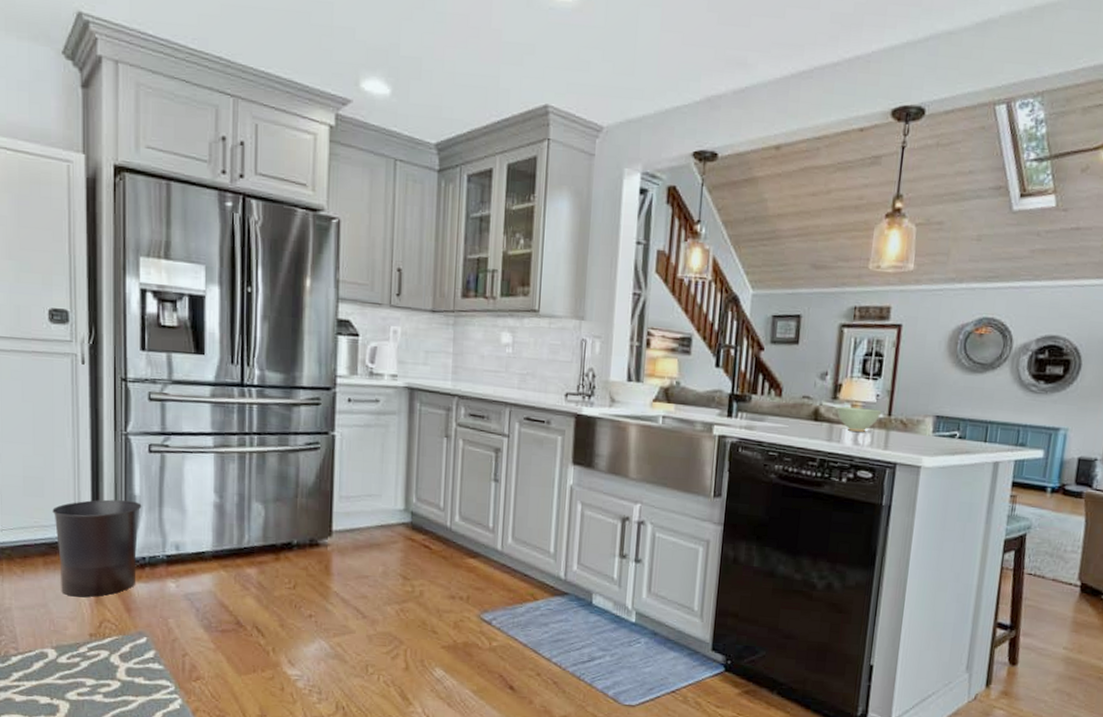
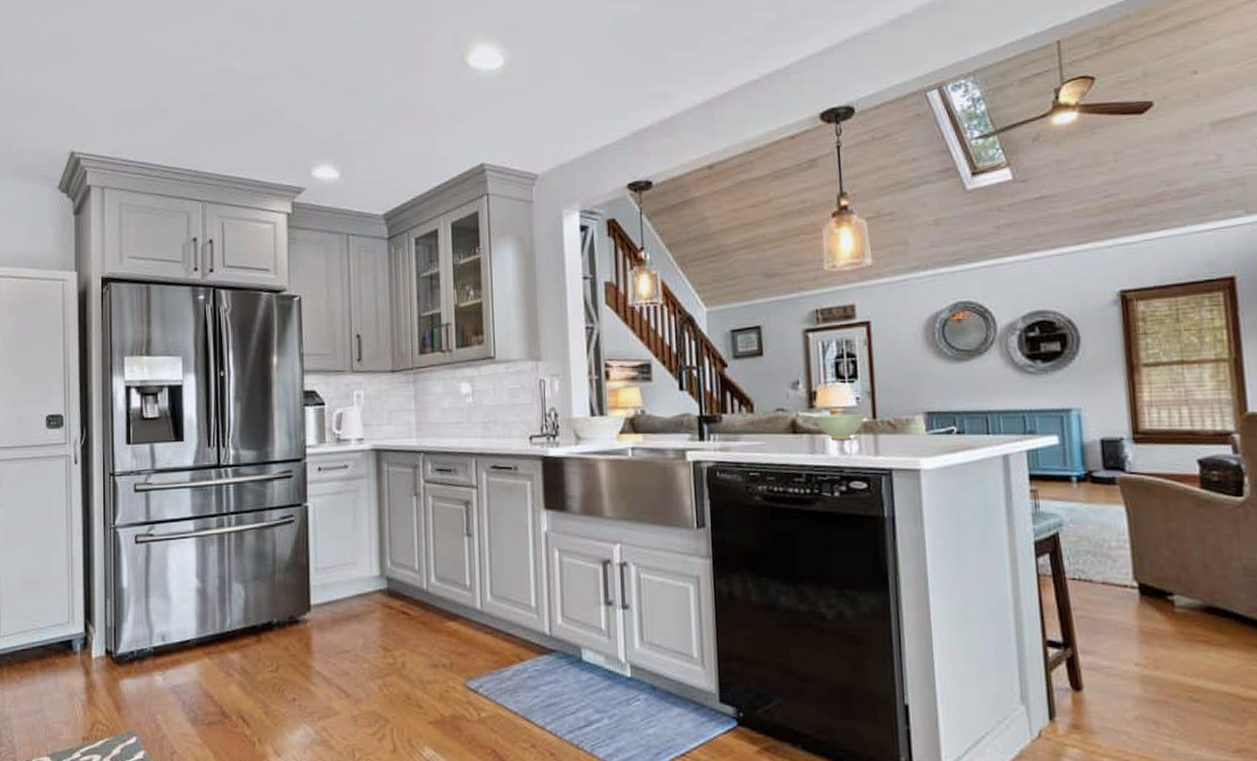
waste bin: present [52,499,142,598] -> none [48,594,130,699]

